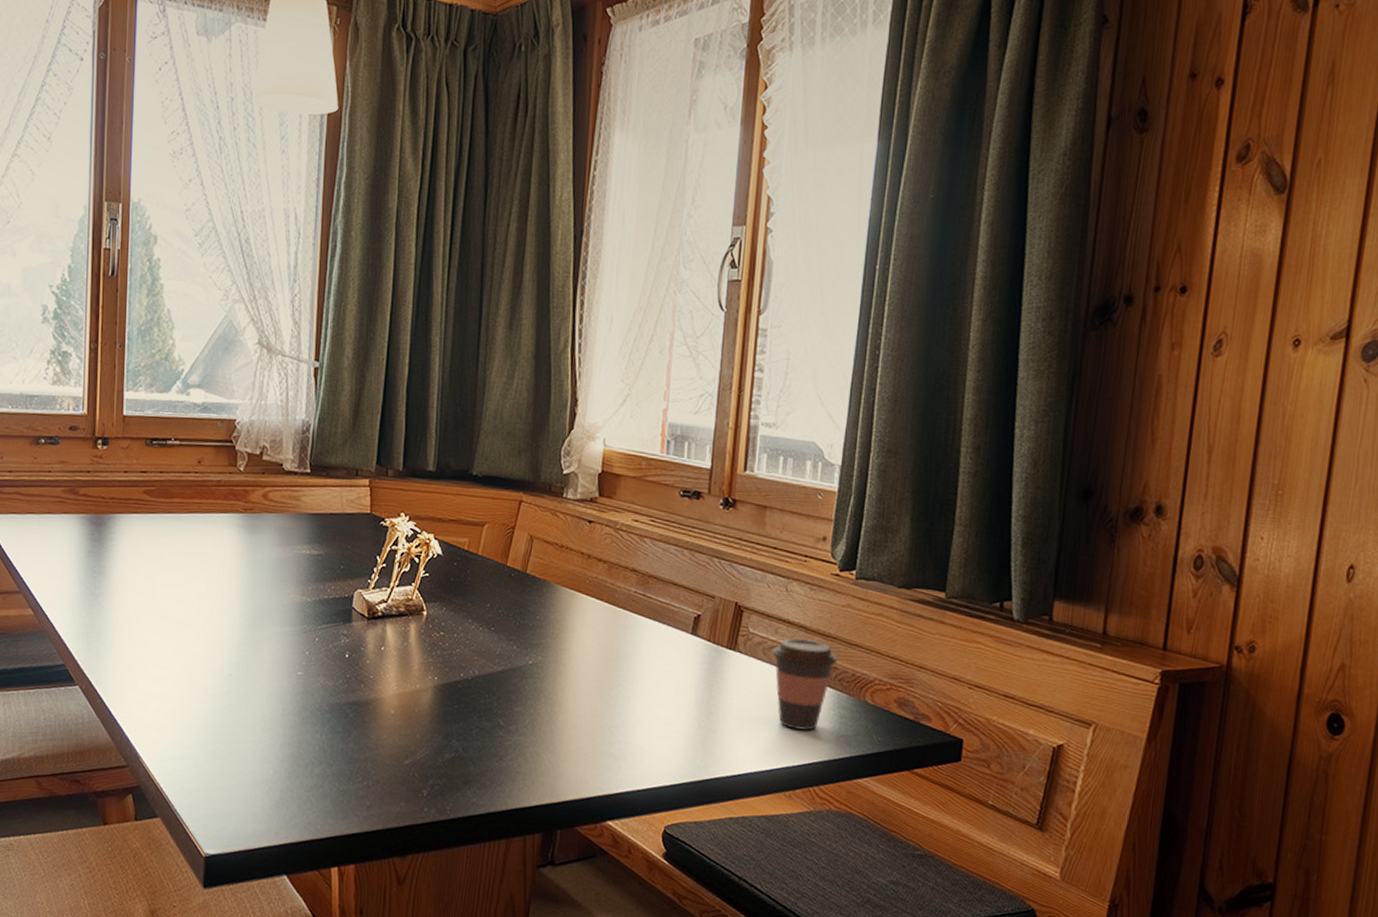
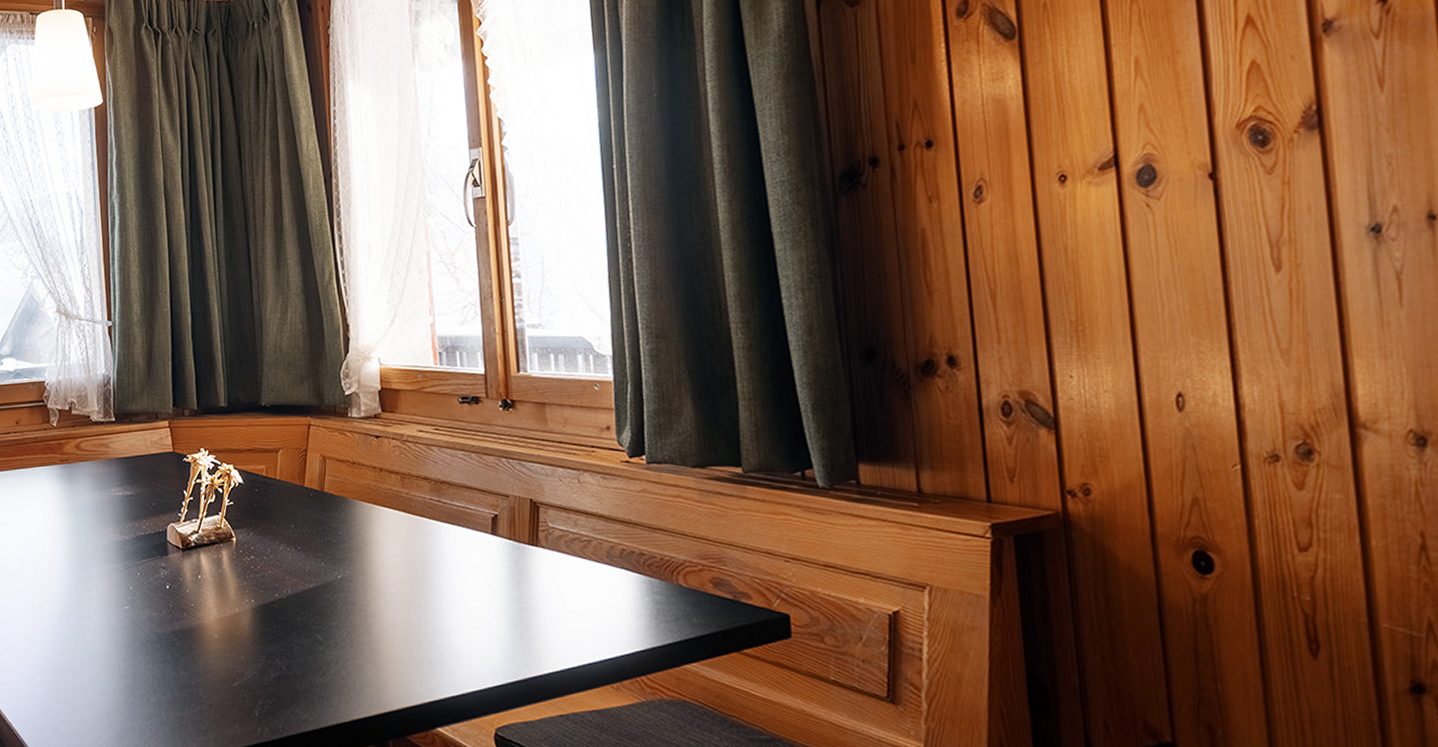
coffee cup: present [772,638,838,731] -> none [574,528,644,621]

